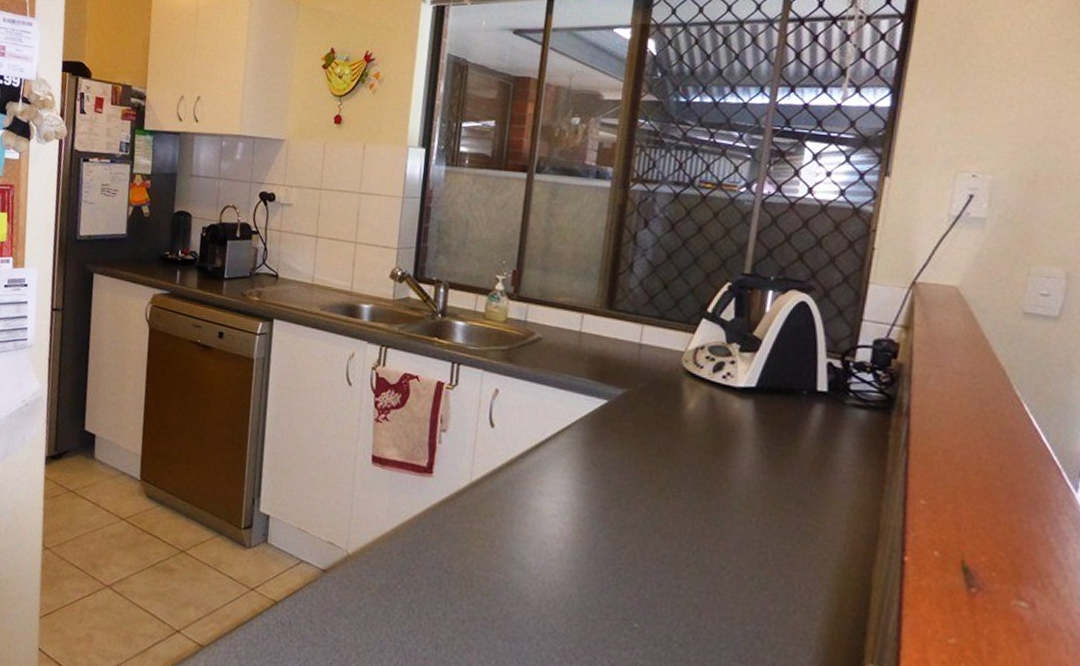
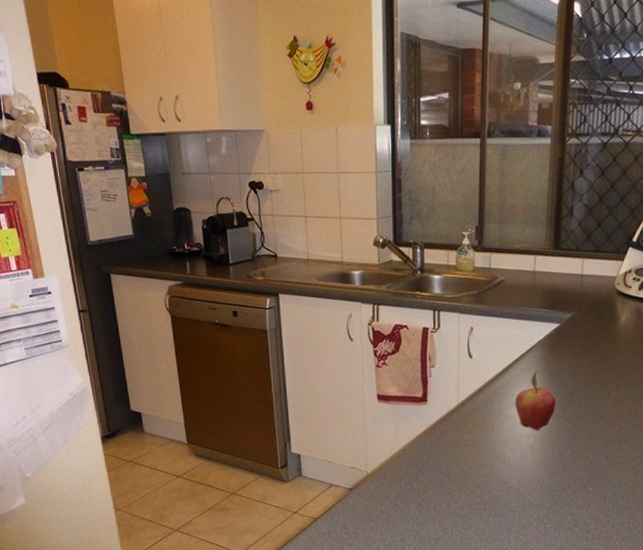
fruit: none [542,454,597,533] -> present [514,370,556,430]

